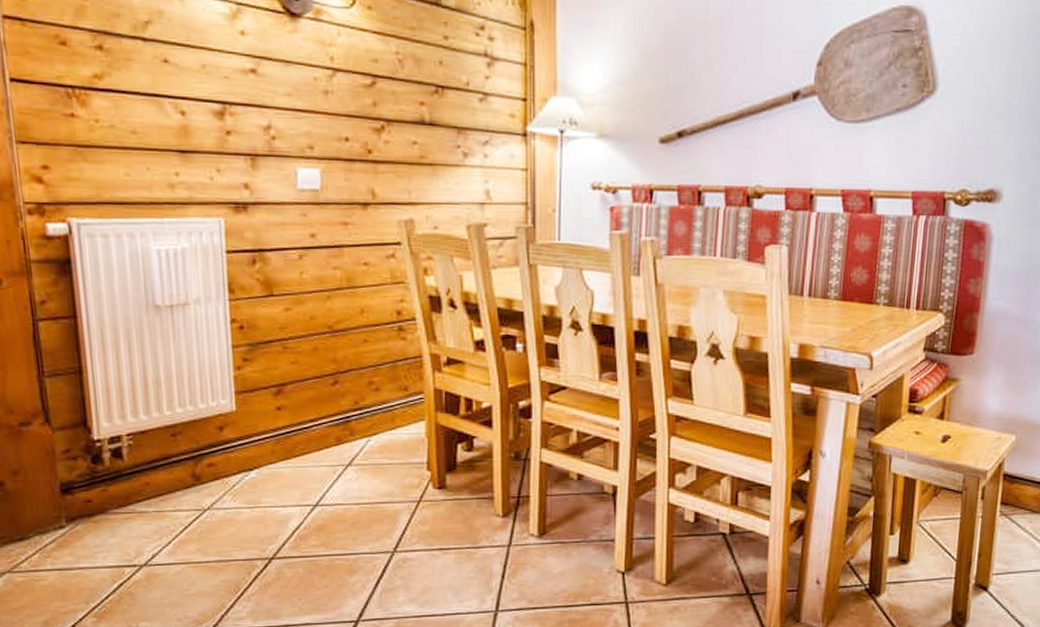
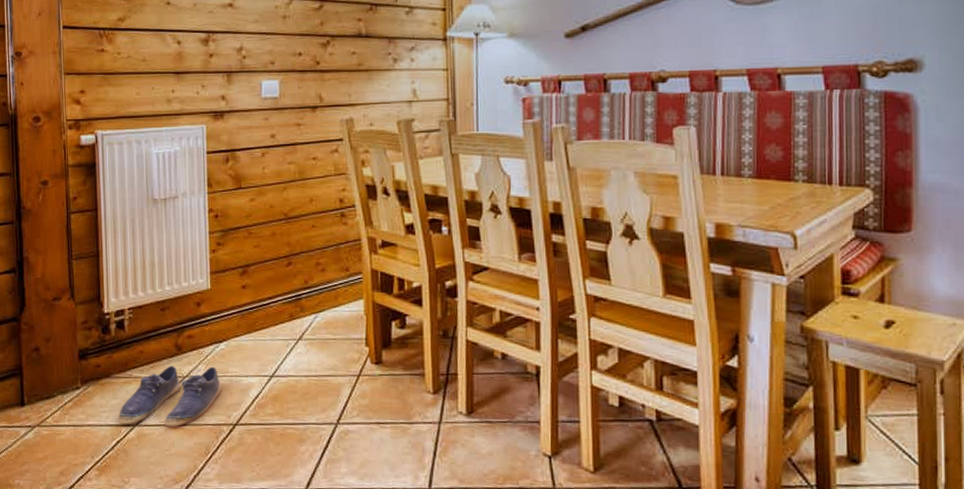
shoe: none [119,497,253,566] -> present [118,366,221,426]

